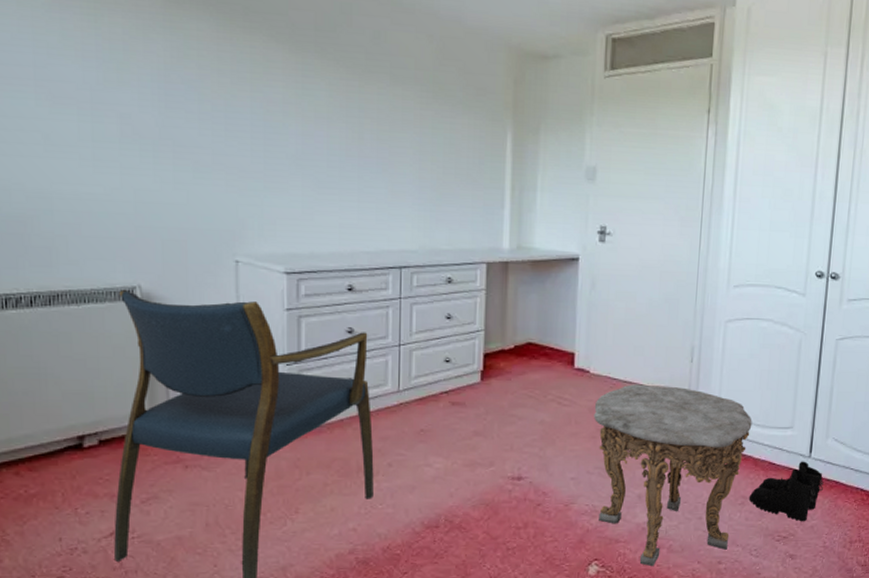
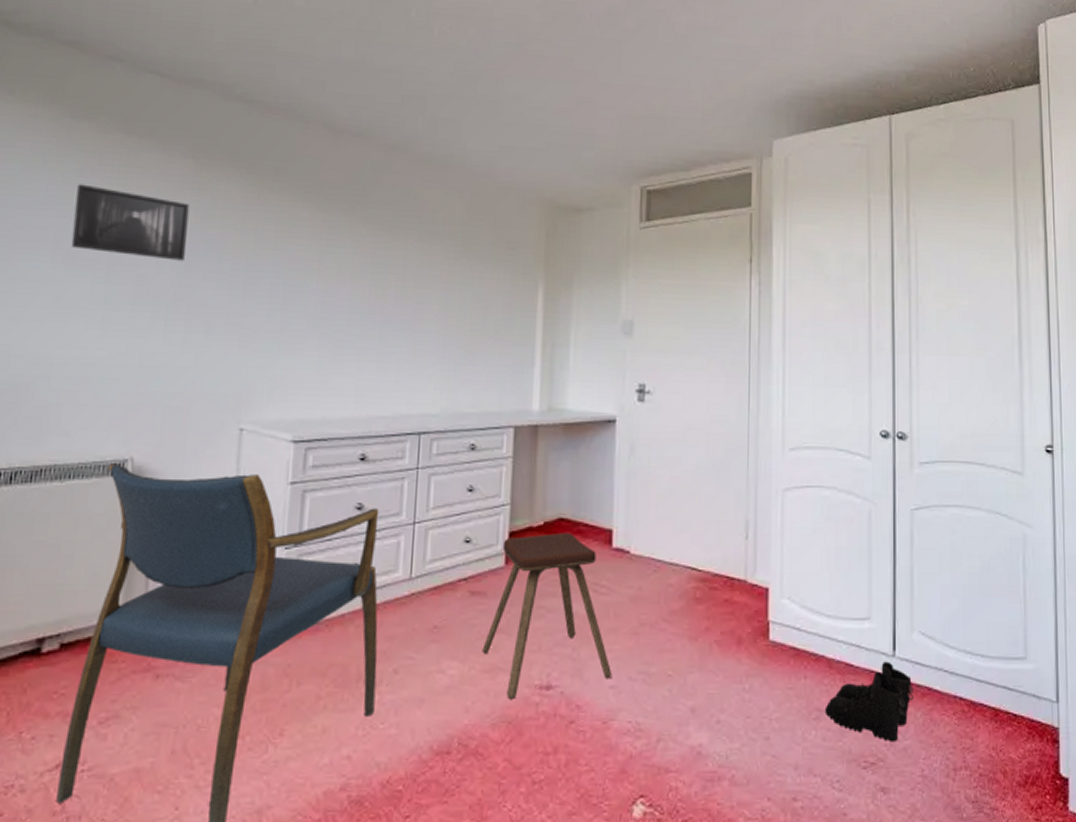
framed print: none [49,19,166,101] -> present [71,184,190,261]
music stool: none [463,355,572,487] -> present [482,533,611,699]
side table: present [594,384,752,567] -> none [635,566,822,806]

